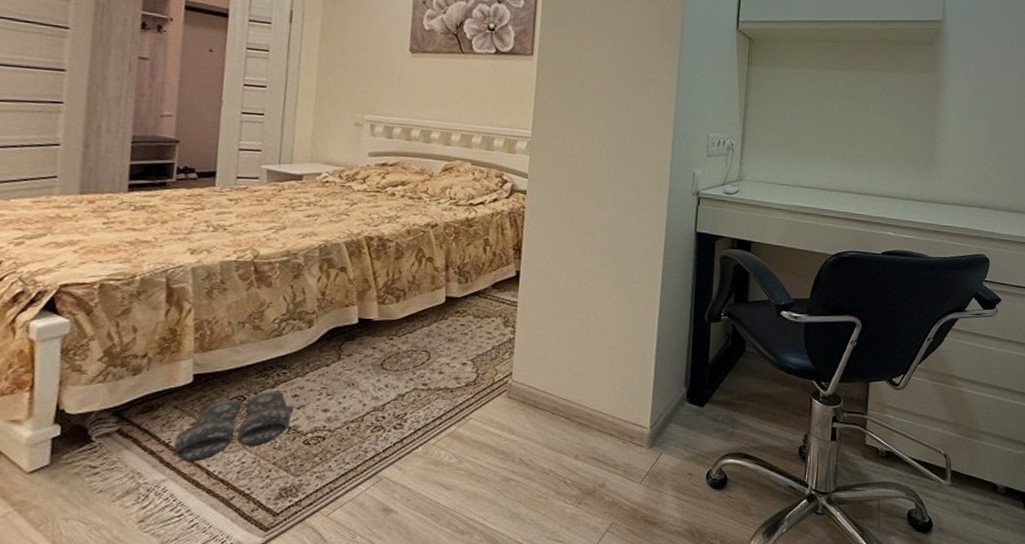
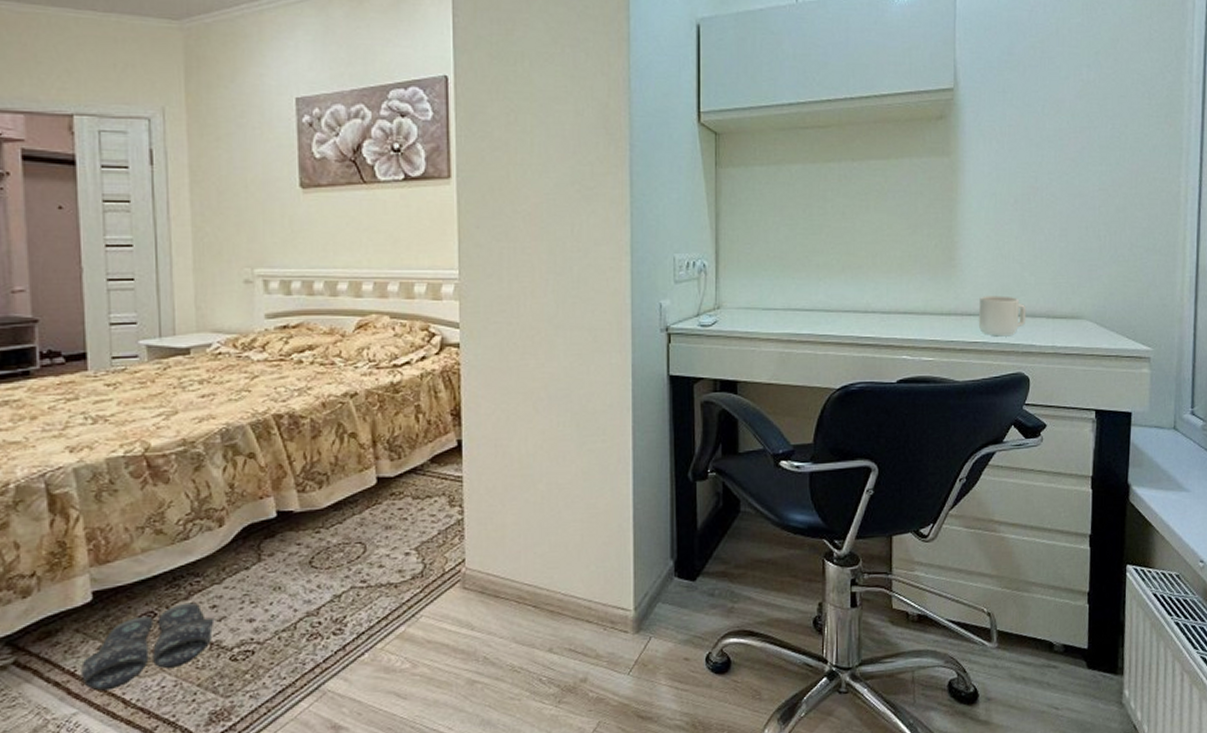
mug: none [950,189,990,224] -> present [978,295,1027,337]

